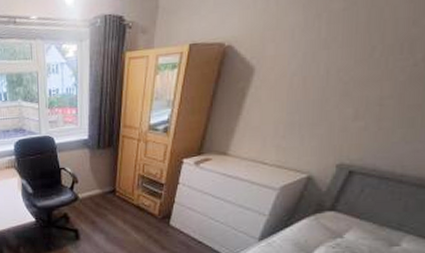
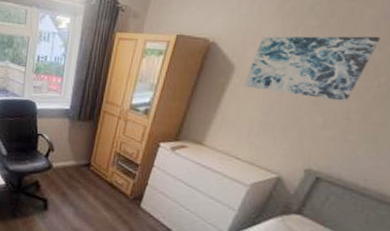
wall art: none [265,8,415,89] -> present [243,36,380,102]

